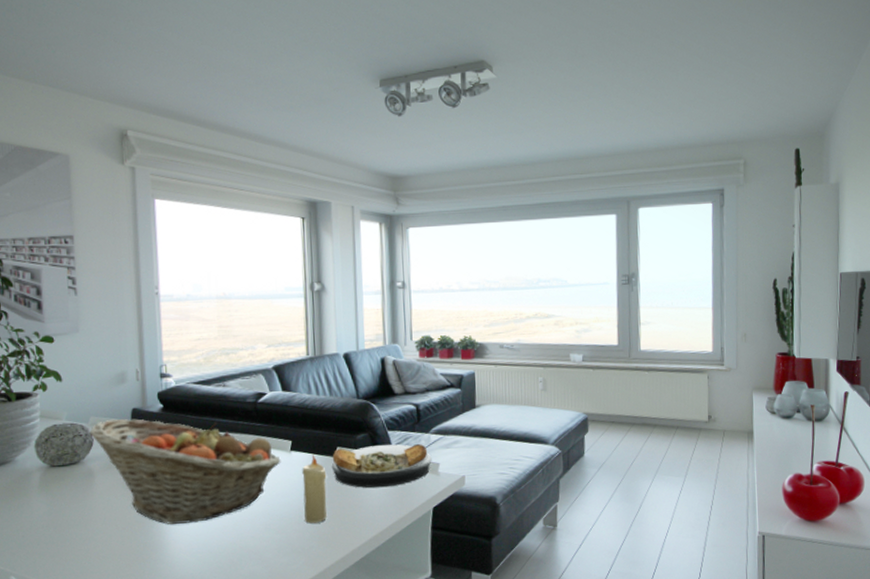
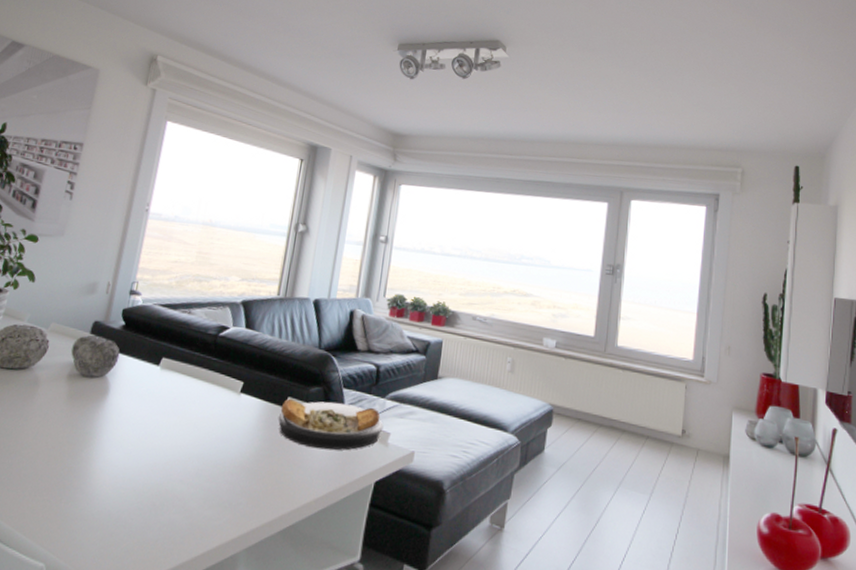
fruit basket: present [89,418,281,524] -> none [46,328,229,454]
candle: present [302,455,327,524] -> none [239,401,272,478]

